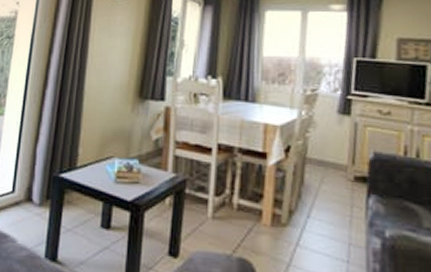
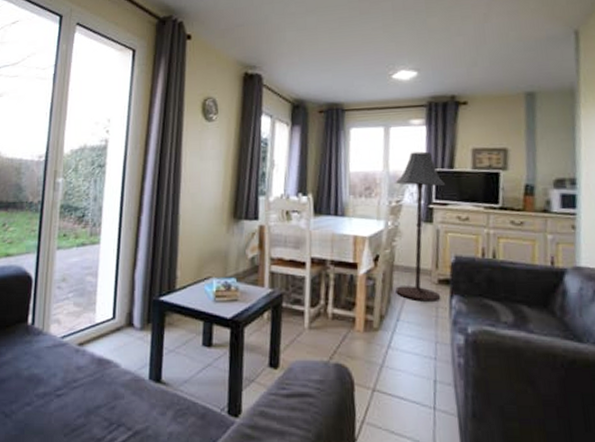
floor lamp: none [307,39,367,200] -> present [395,151,446,302]

